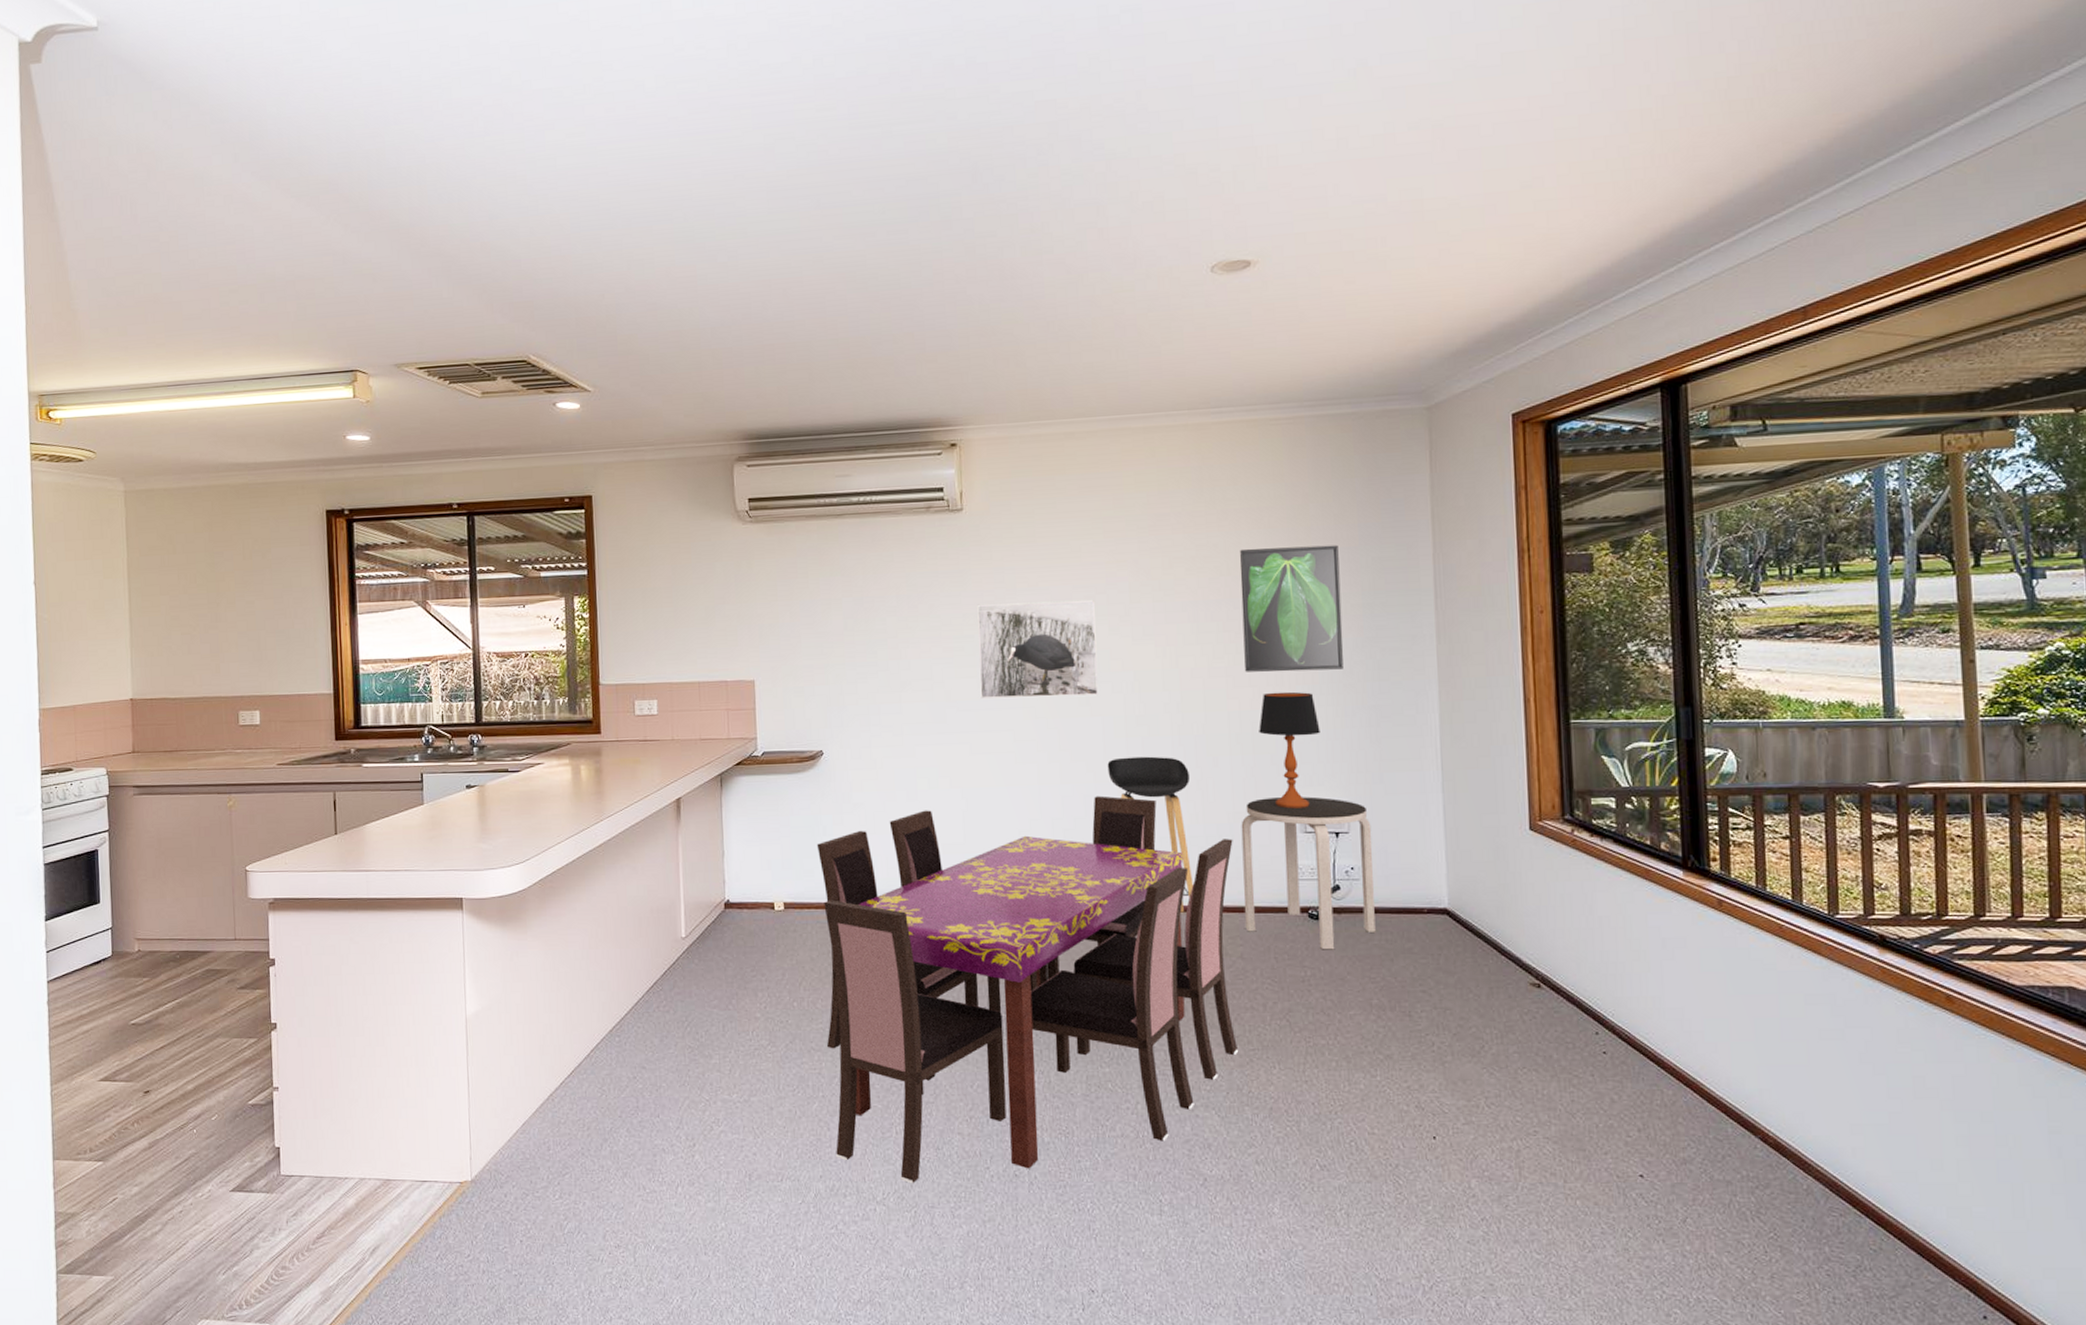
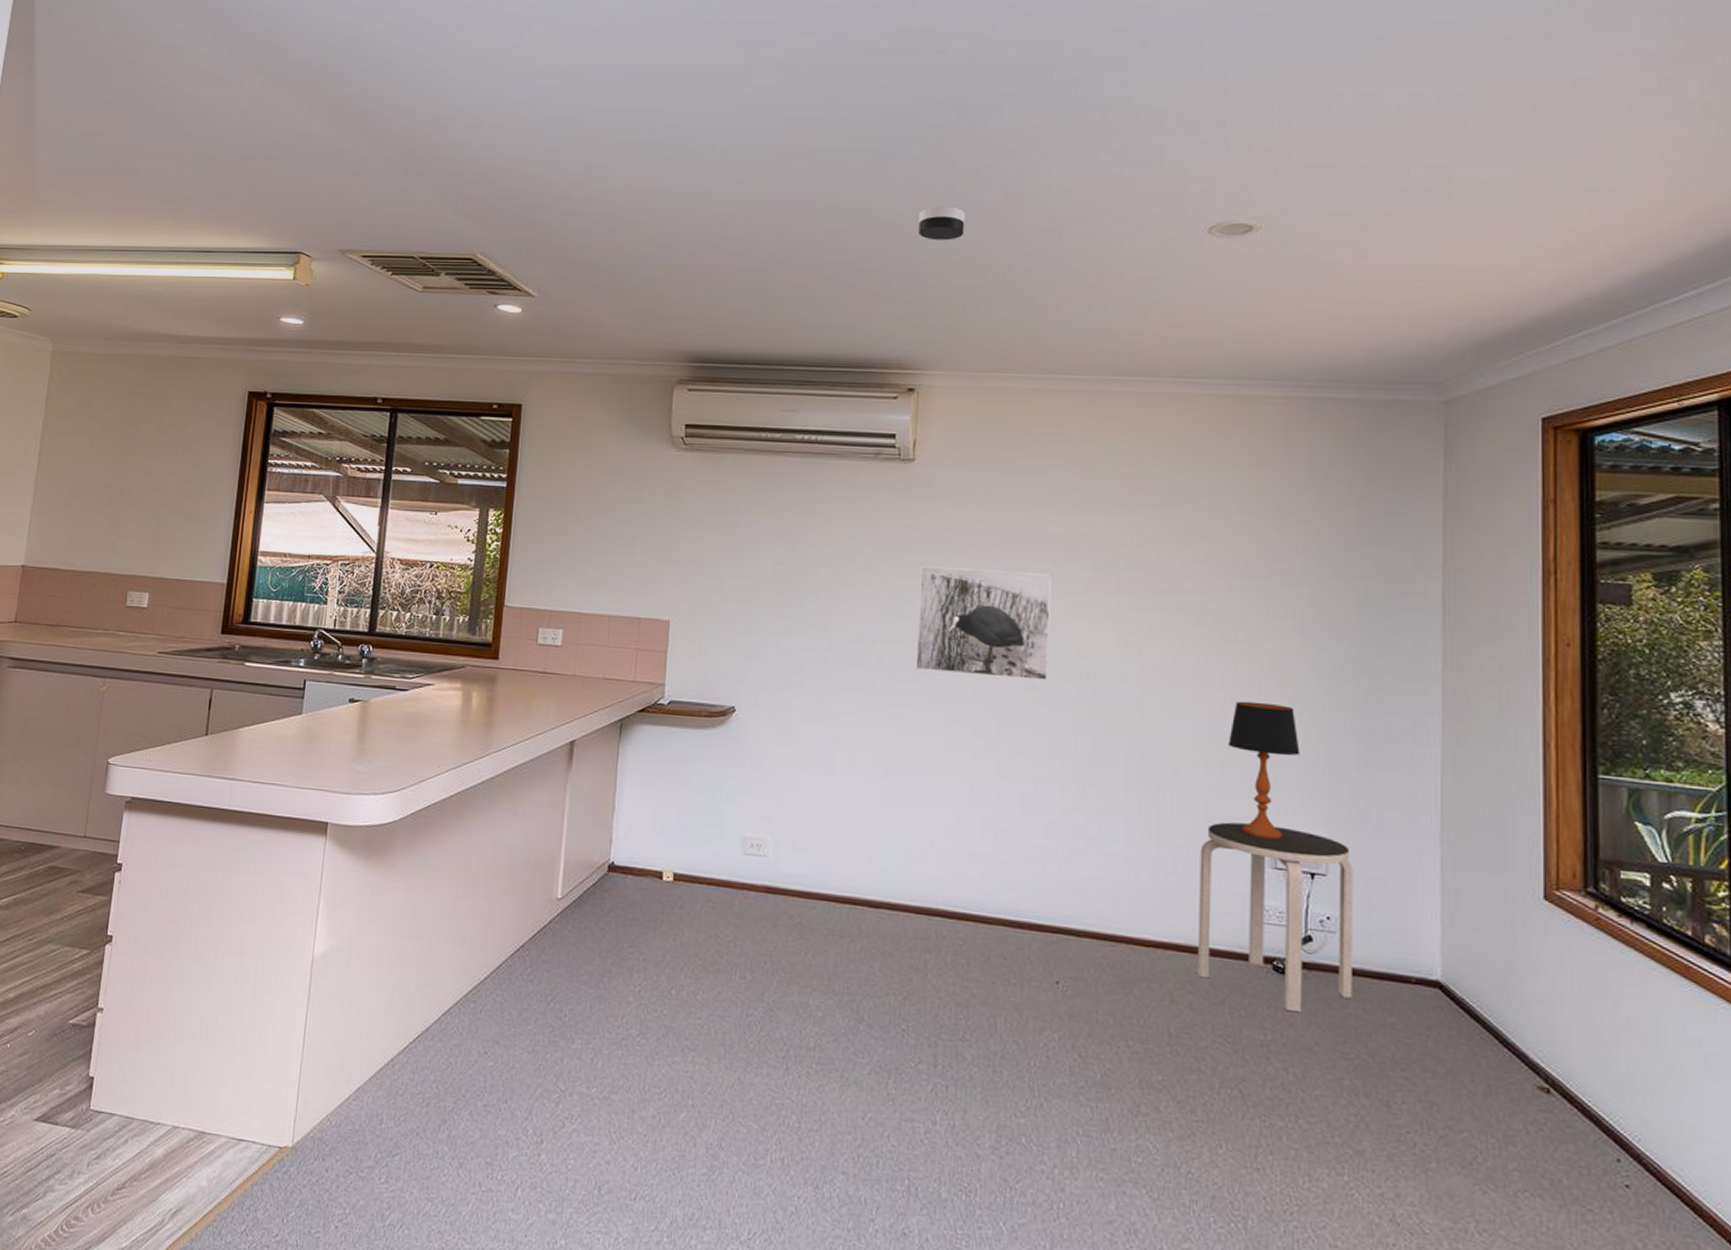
dining table: present [816,795,1239,1184] -> none [700,787,1190,1229]
smoke detector: none [945,268,989,302] -> present [918,206,965,241]
stool: present [1107,756,1194,913] -> none [1051,755,1144,945]
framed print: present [1239,544,1343,672] -> none [1217,535,1333,684]

